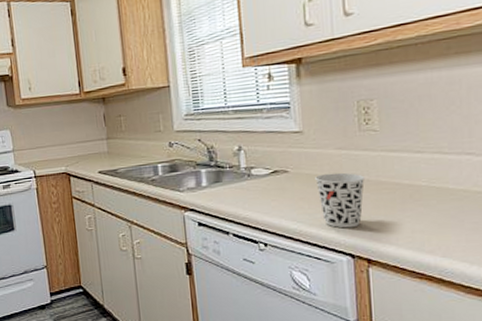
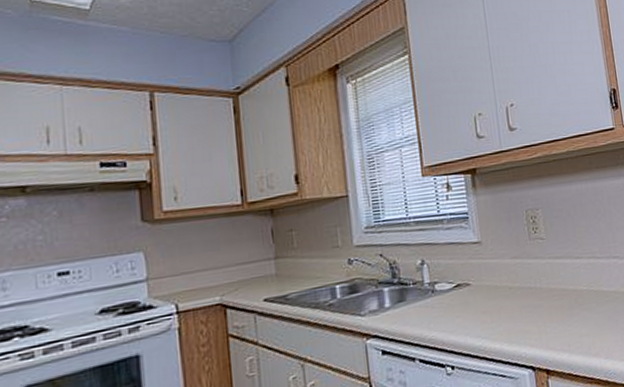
cup: present [315,172,365,228] -> none [495,282,539,340]

